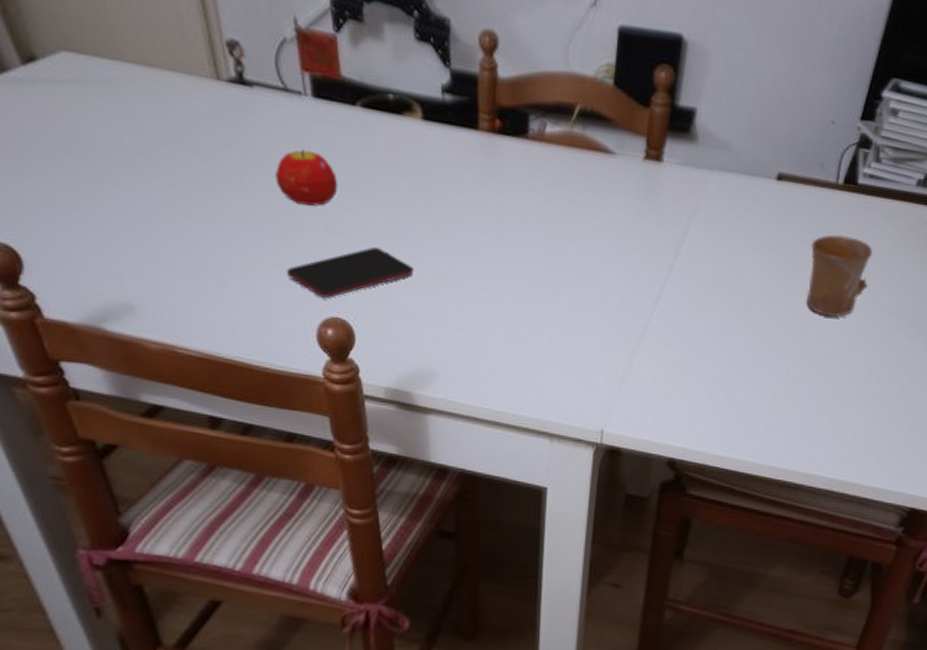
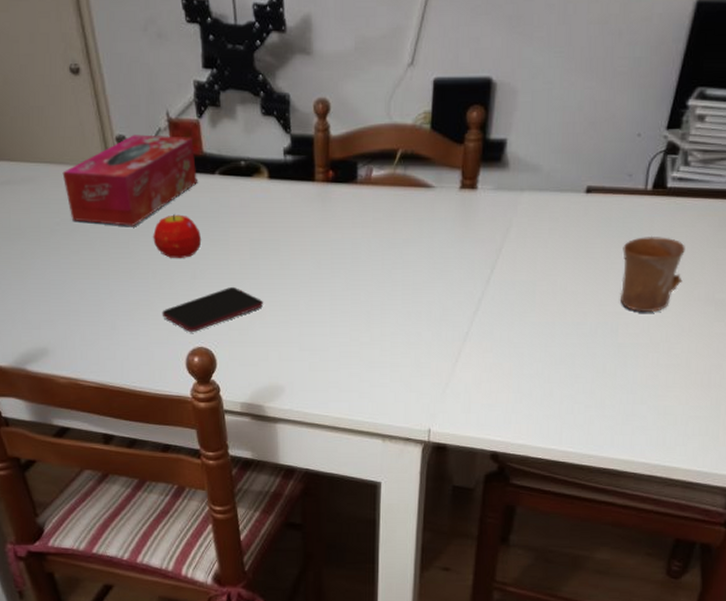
tissue box: none [153,41,333,159] -> present [62,134,197,226]

